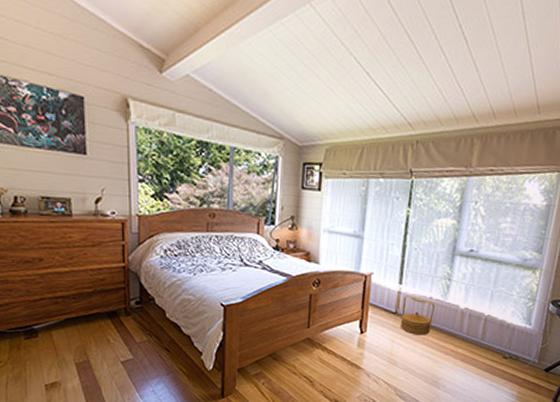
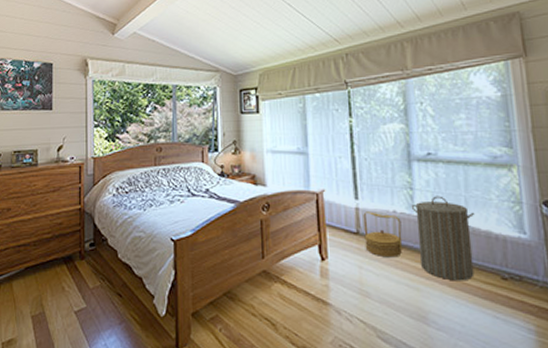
laundry hamper: none [443,288,497,357] -> present [411,196,475,281]

